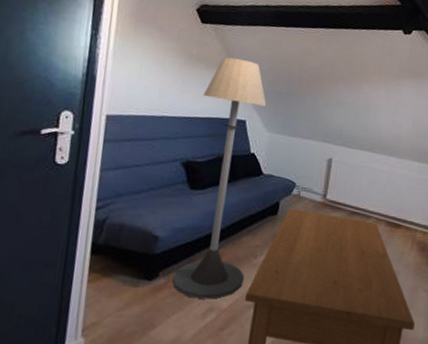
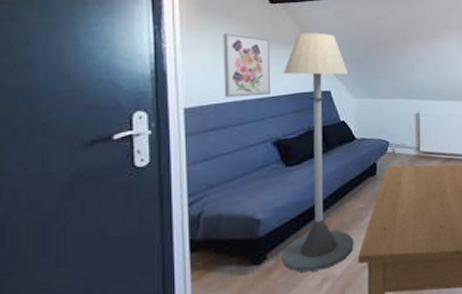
wall art: none [144,46,196,114] -> present [223,33,271,98]

